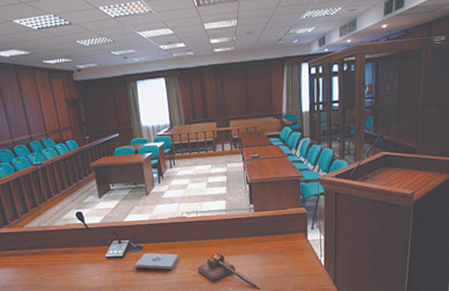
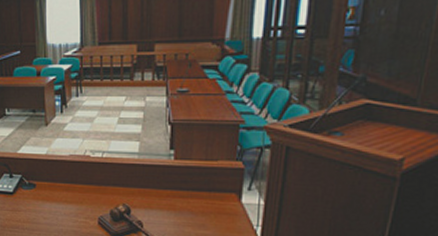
notepad: present [135,253,178,270] -> none [25,192,76,215]

